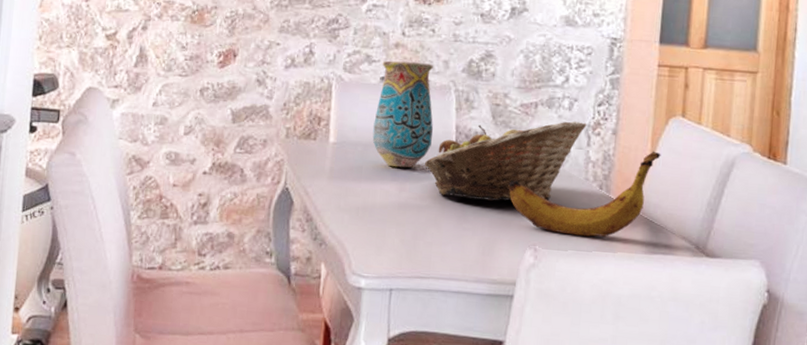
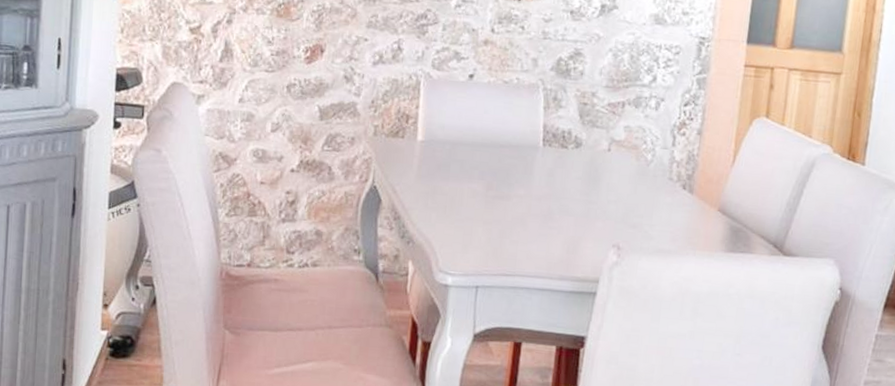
vase: present [372,60,434,168] -> none [460,58,522,167]
fruit basket: present [425,120,587,201] -> none [512,120,673,200]
banana: present [508,151,661,237] -> none [593,151,744,236]

